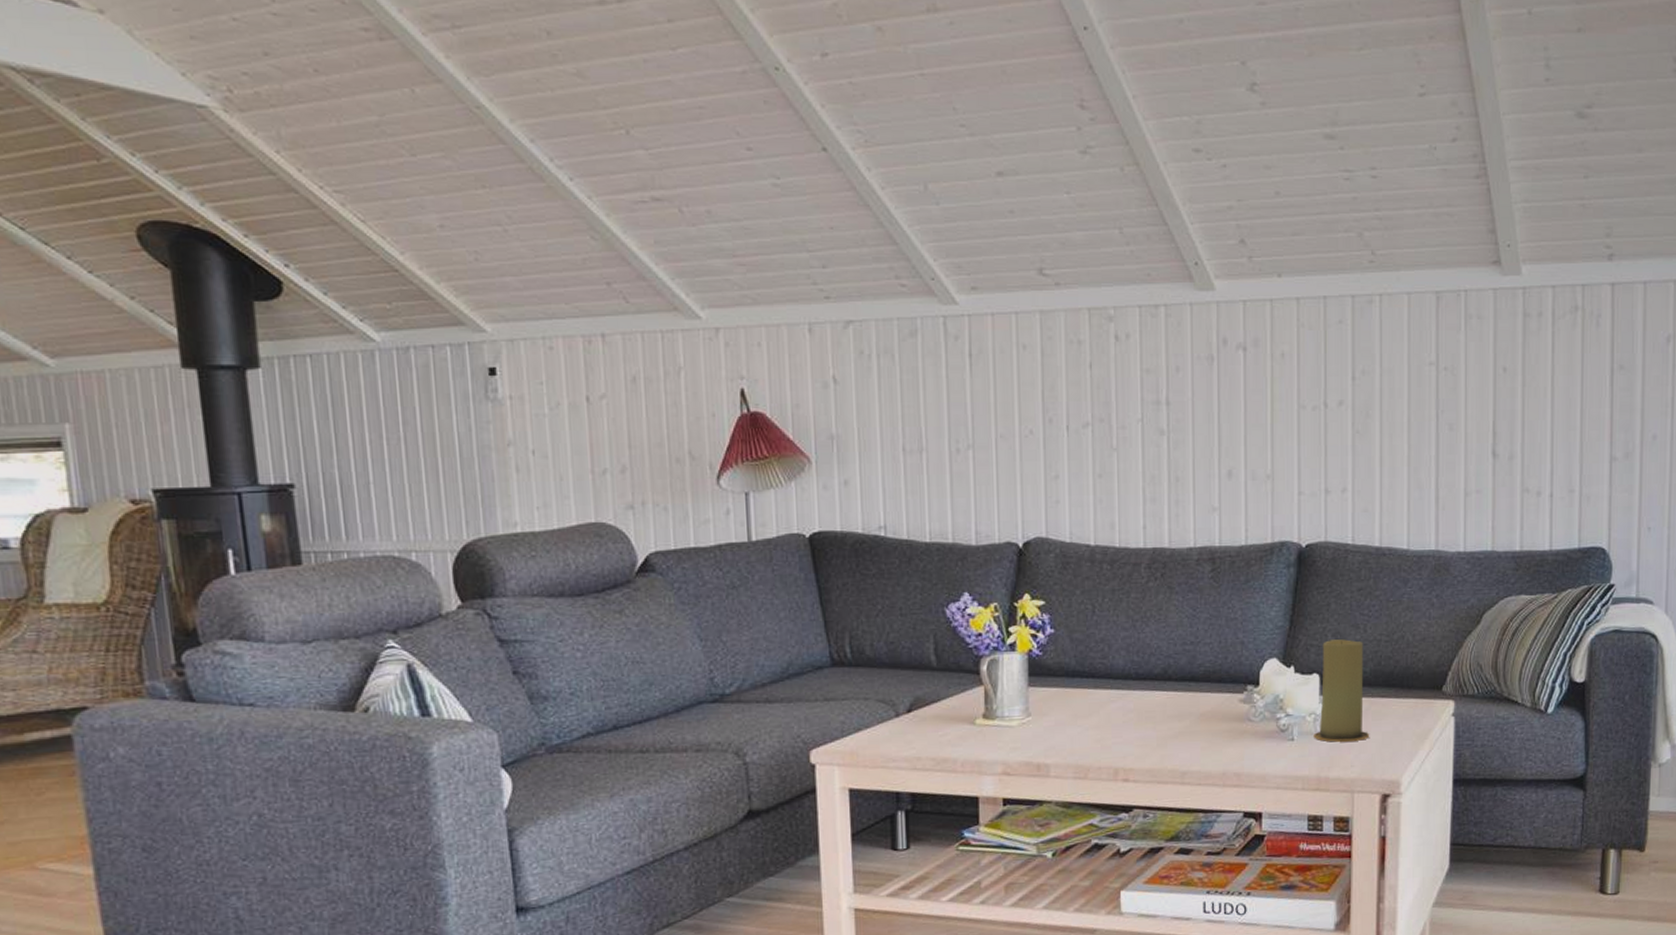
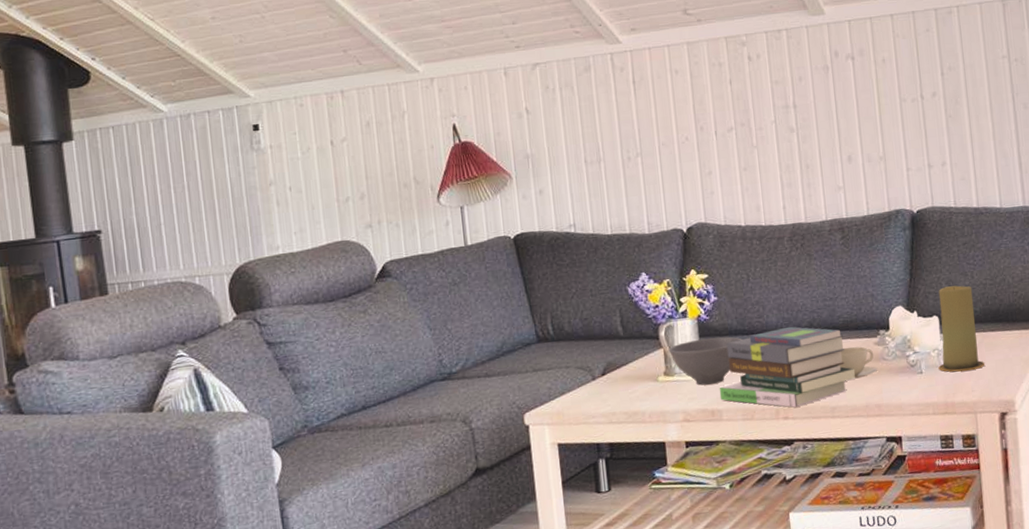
bowl: none [990,678,1081,734] -> present [668,337,742,386]
books: none [1048,672,1213,769] -> present [719,326,855,408]
teacup: none [1193,702,1241,741] -> present [838,346,878,379]

